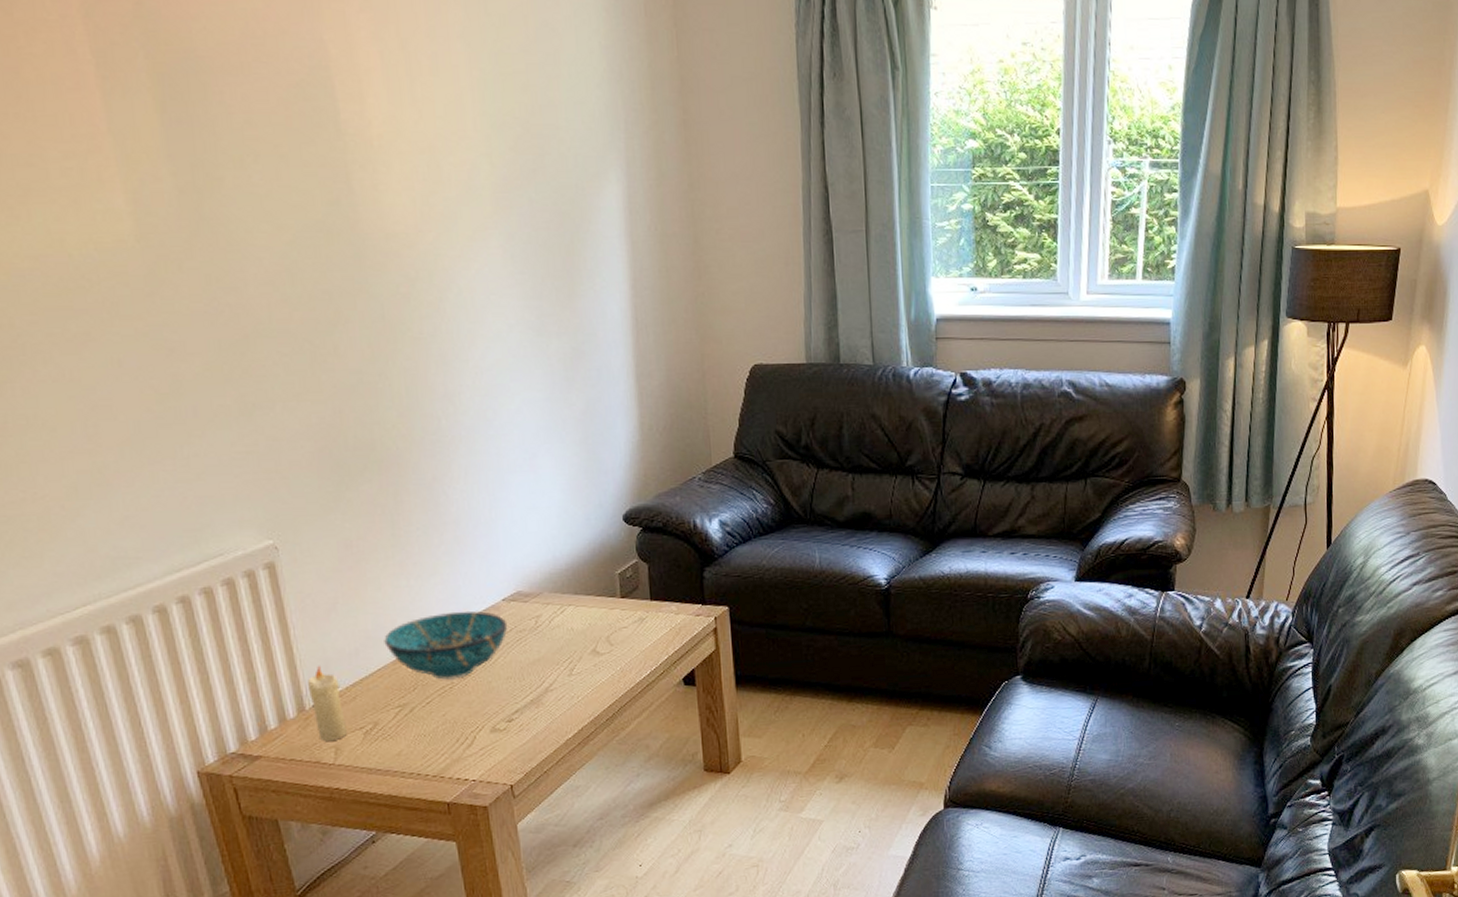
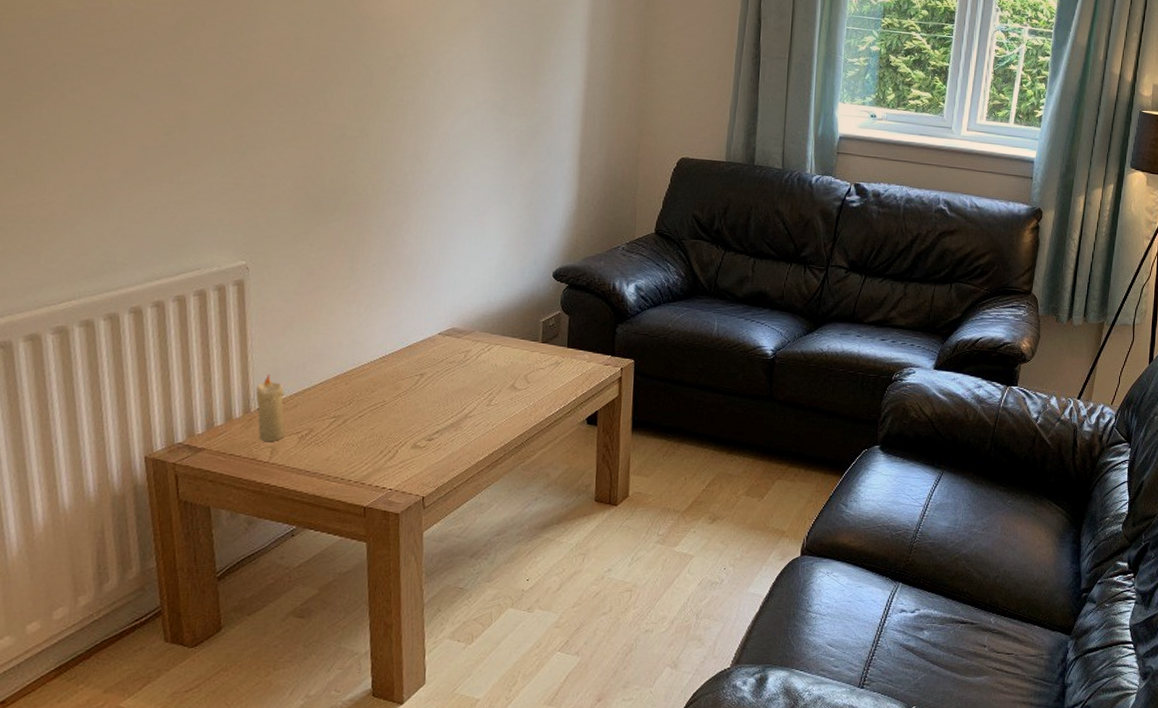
decorative bowl: present [384,611,508,681] -> none [329,339,440,399]

